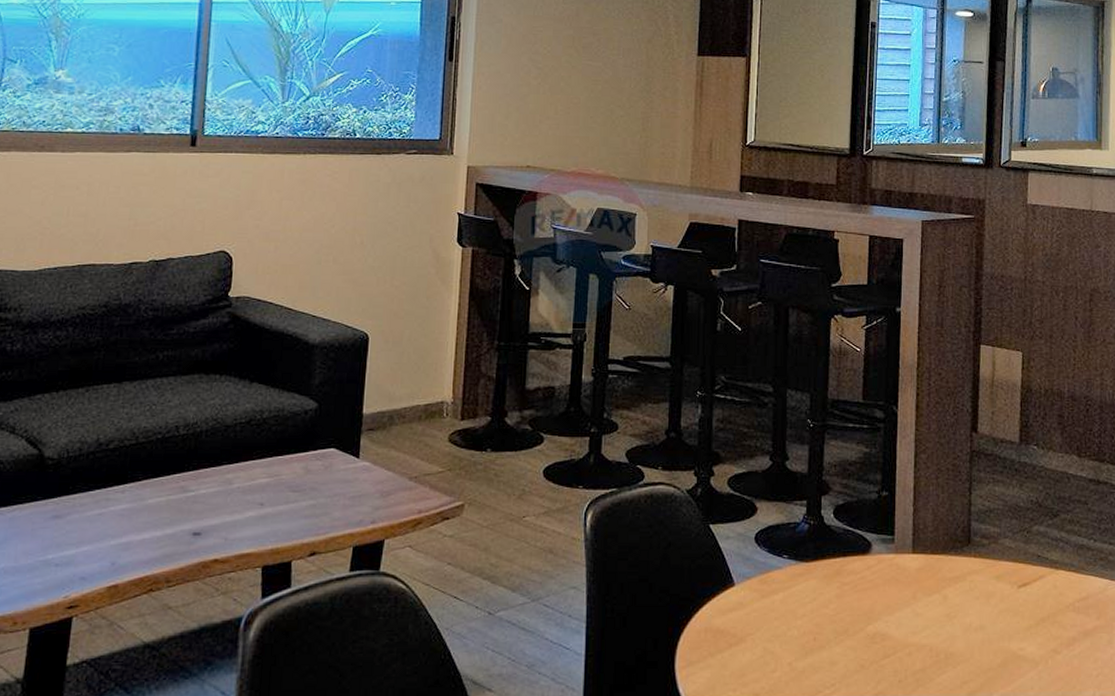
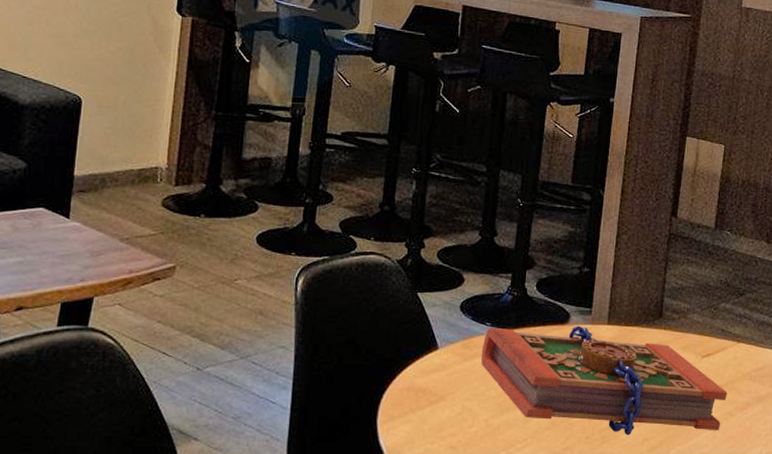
book: none [780,555,1050,678] -> present [480,325,727,436]

